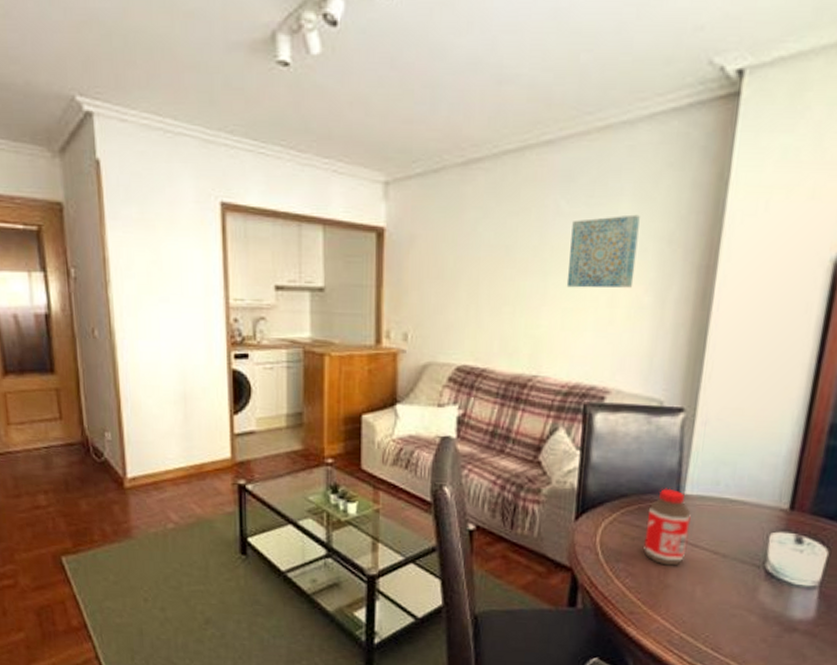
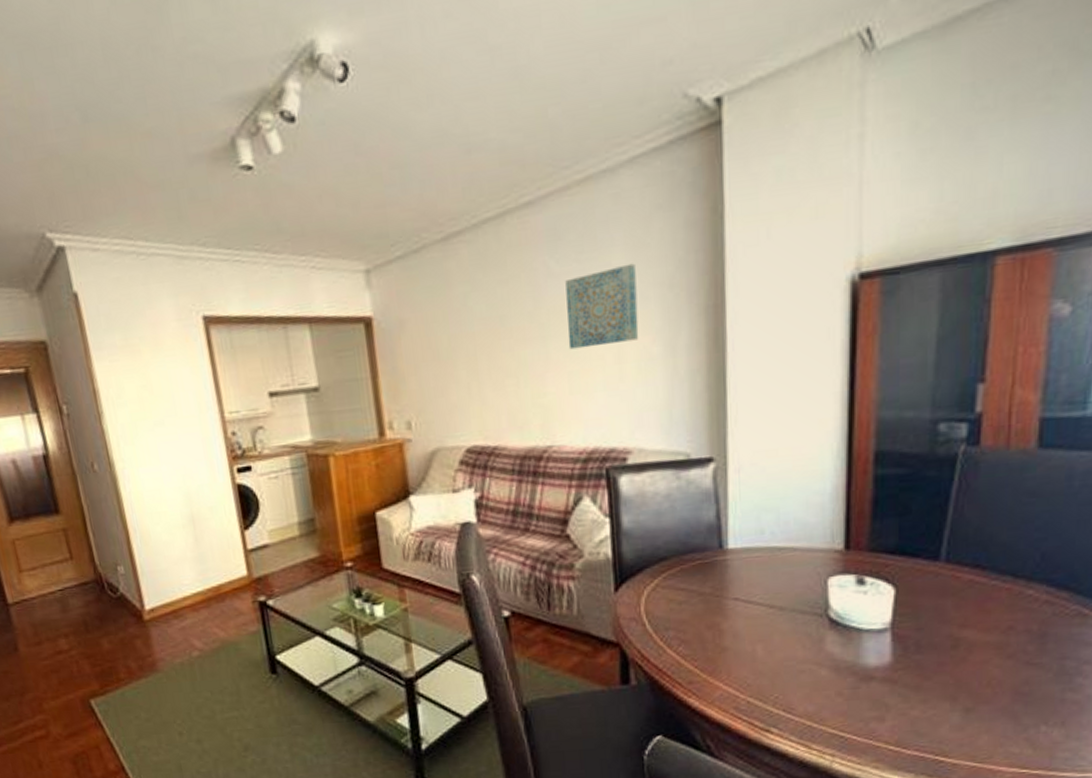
bottle: present [643,488,691,566] -> none [691,544,739,627]

